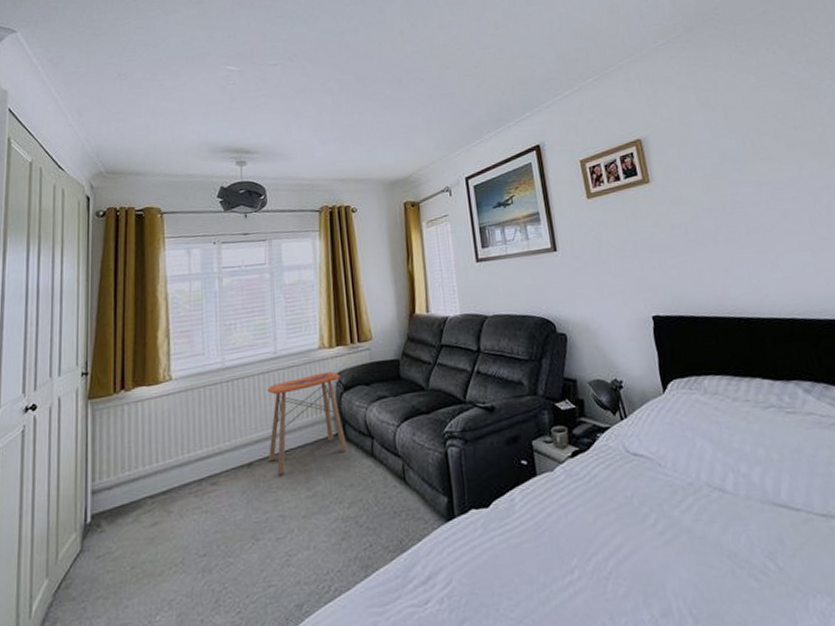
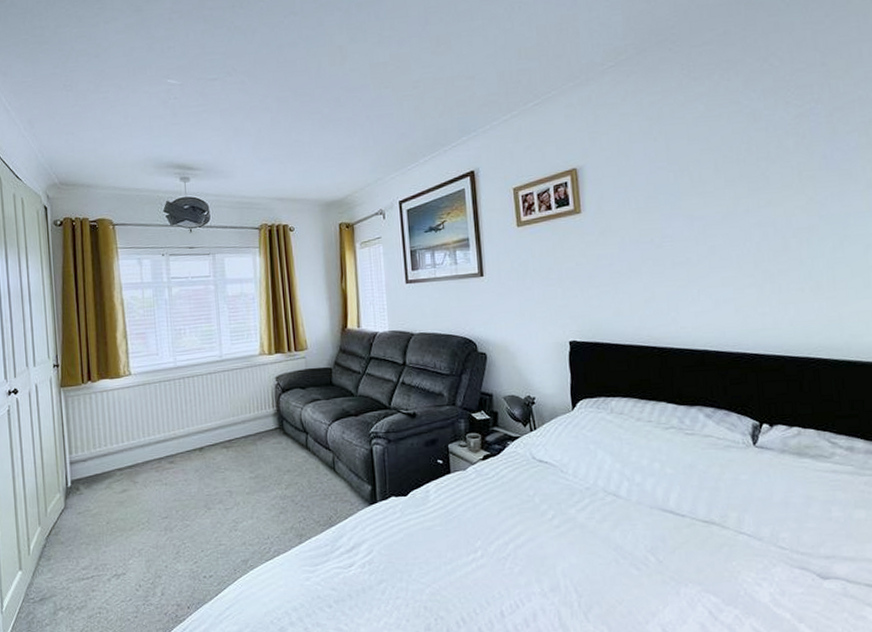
side table: present [267,371,348,475] -> none [215,375,285,459]

